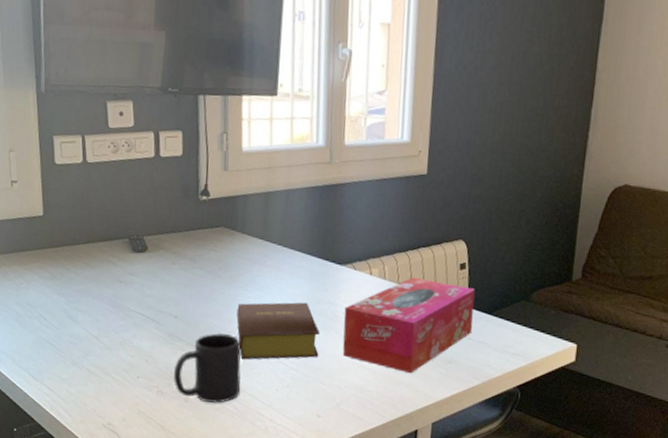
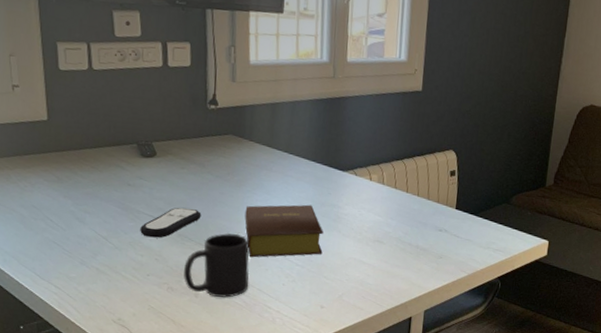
remote control: none [131,305,192,338] -> present [140,207,202,238]
tissue box: present [342,277,475,374] -> none [344,182,463,268]

